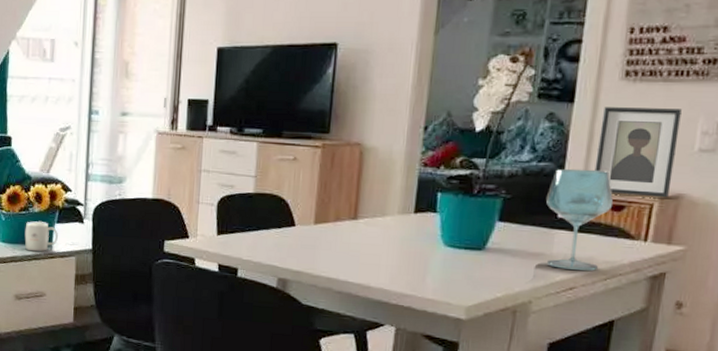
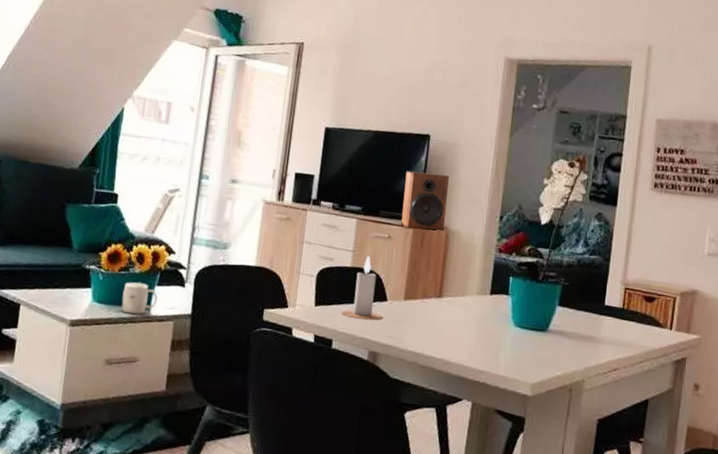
candle: none [245,180,293,248] -> present [340,256,384,321]
speaker: none [307,85,362,148] -> present [401,171,449,231]
wine glass: present [546,168,614,271] -> none [596,262,647,354]
picture frame: present [594,107,682,198] -> none [632,212,695,293]

